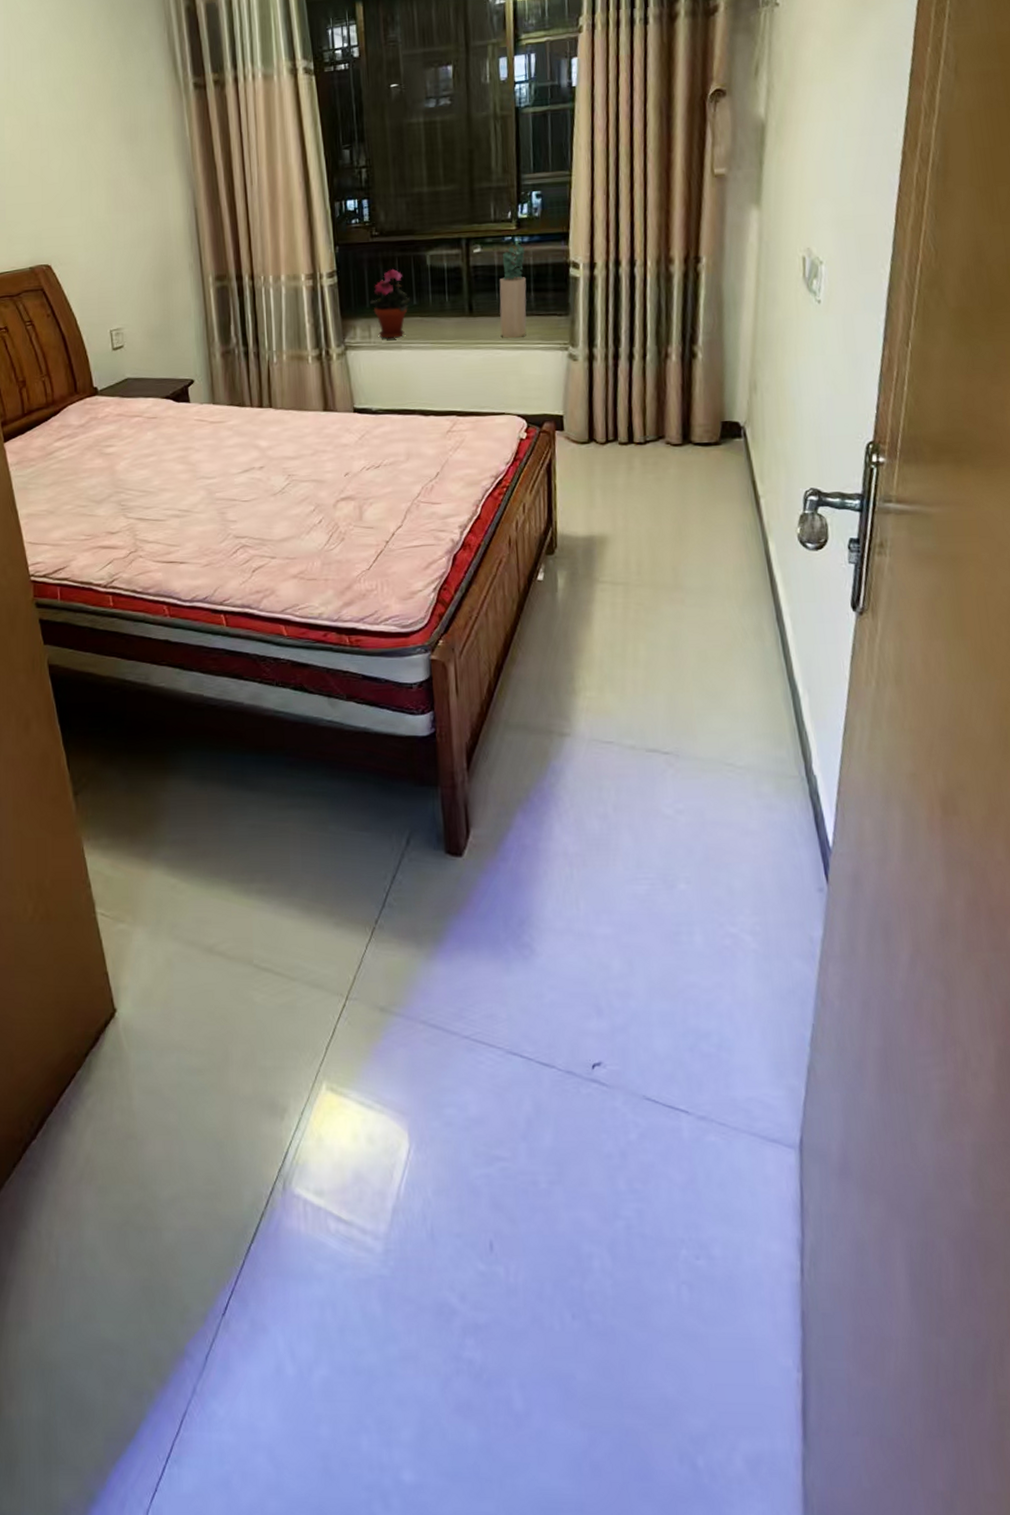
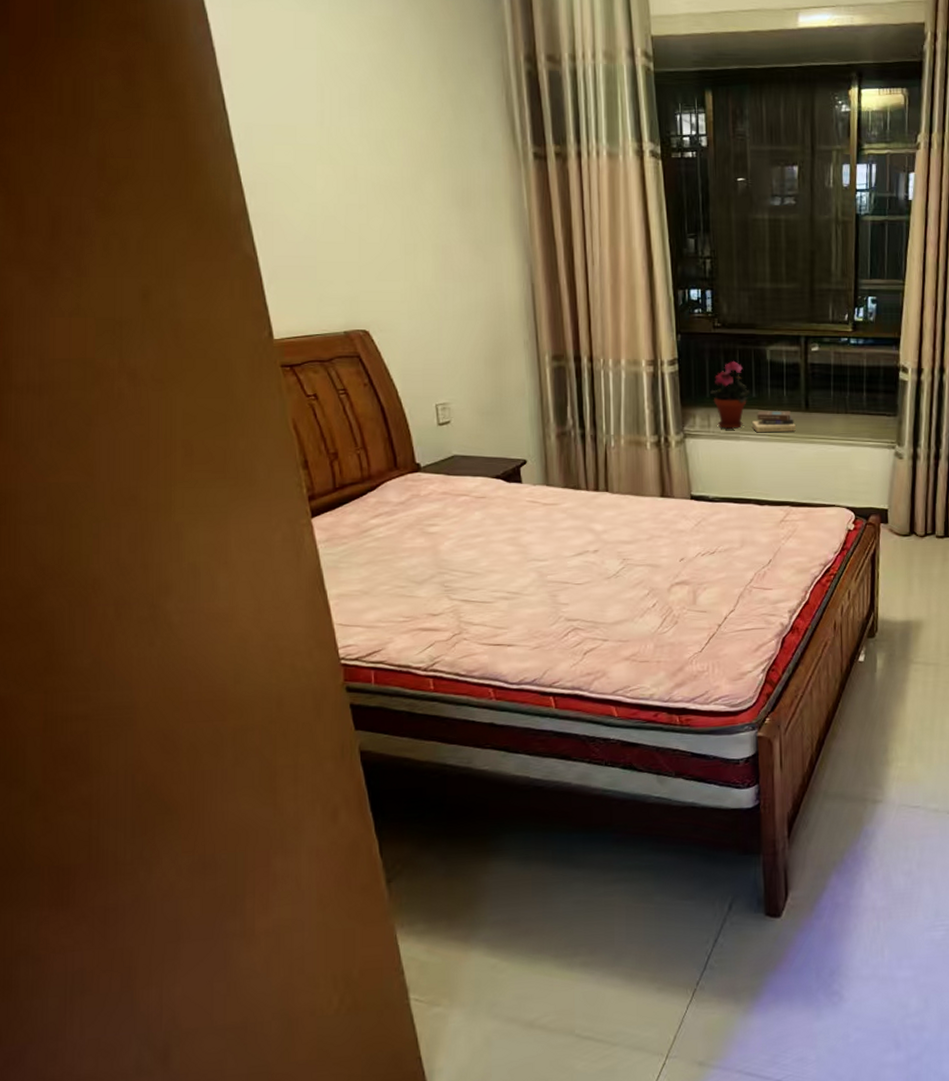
books: none [413,316,460,341] -> present [751,411,796,433]
vase: present [499,236,527,338] -> none [833,338,860,434]

